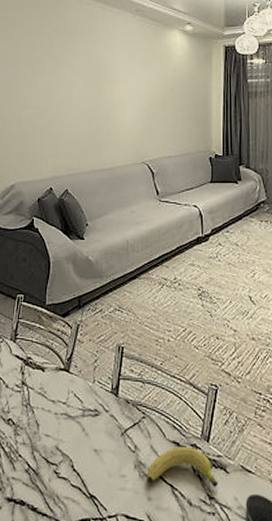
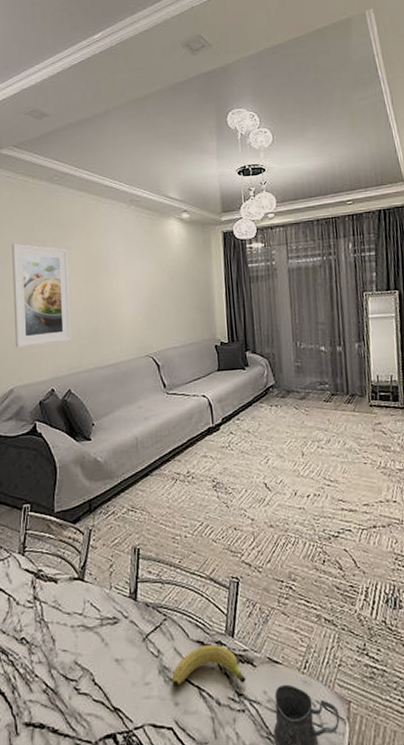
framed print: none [19,46,73,146] -> present [12,243,72,348]

